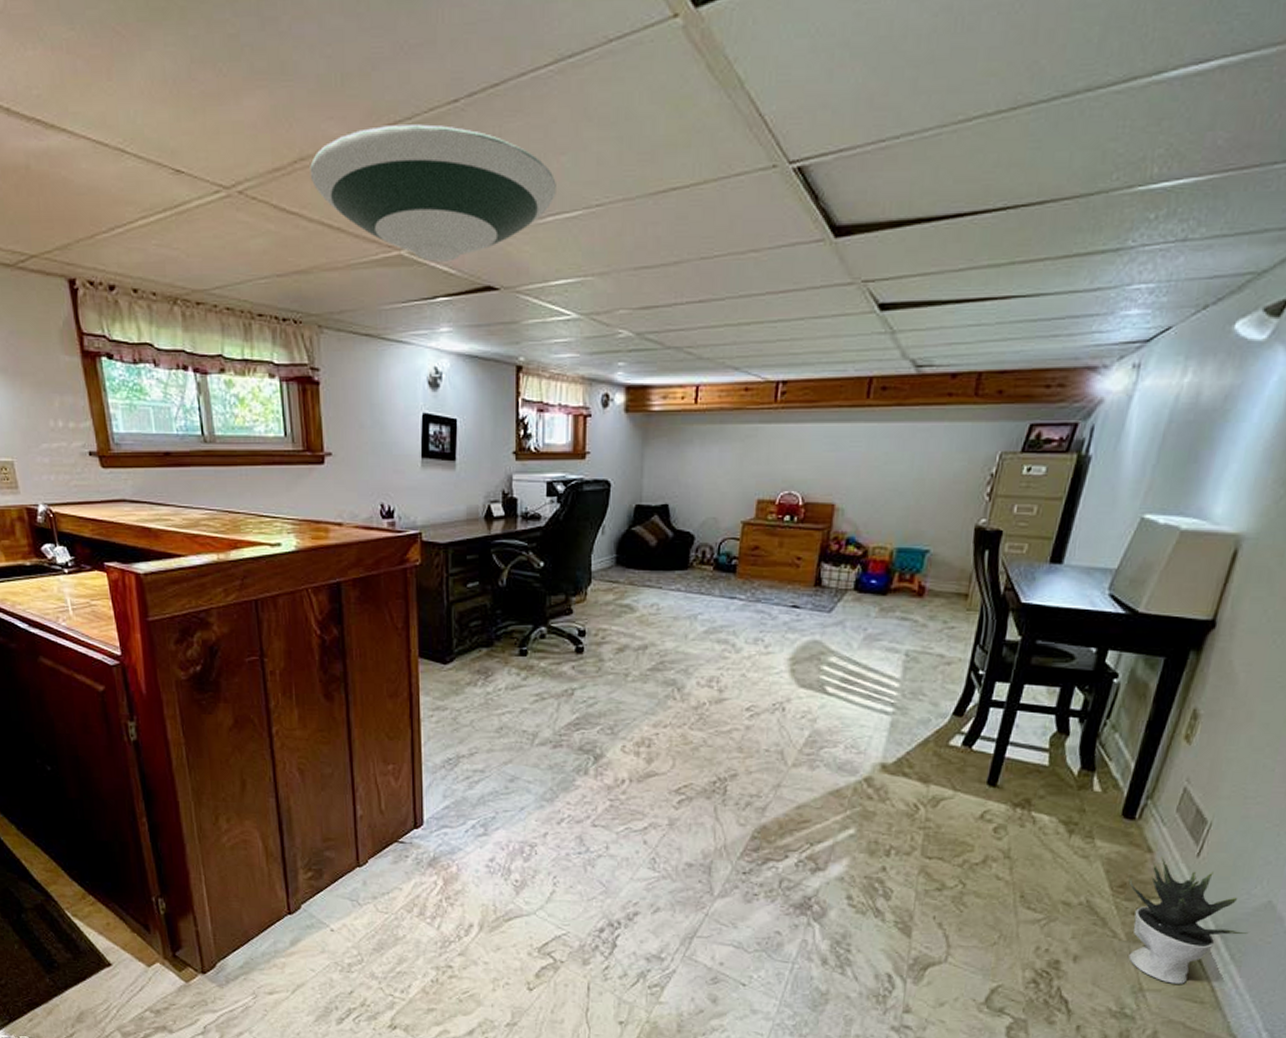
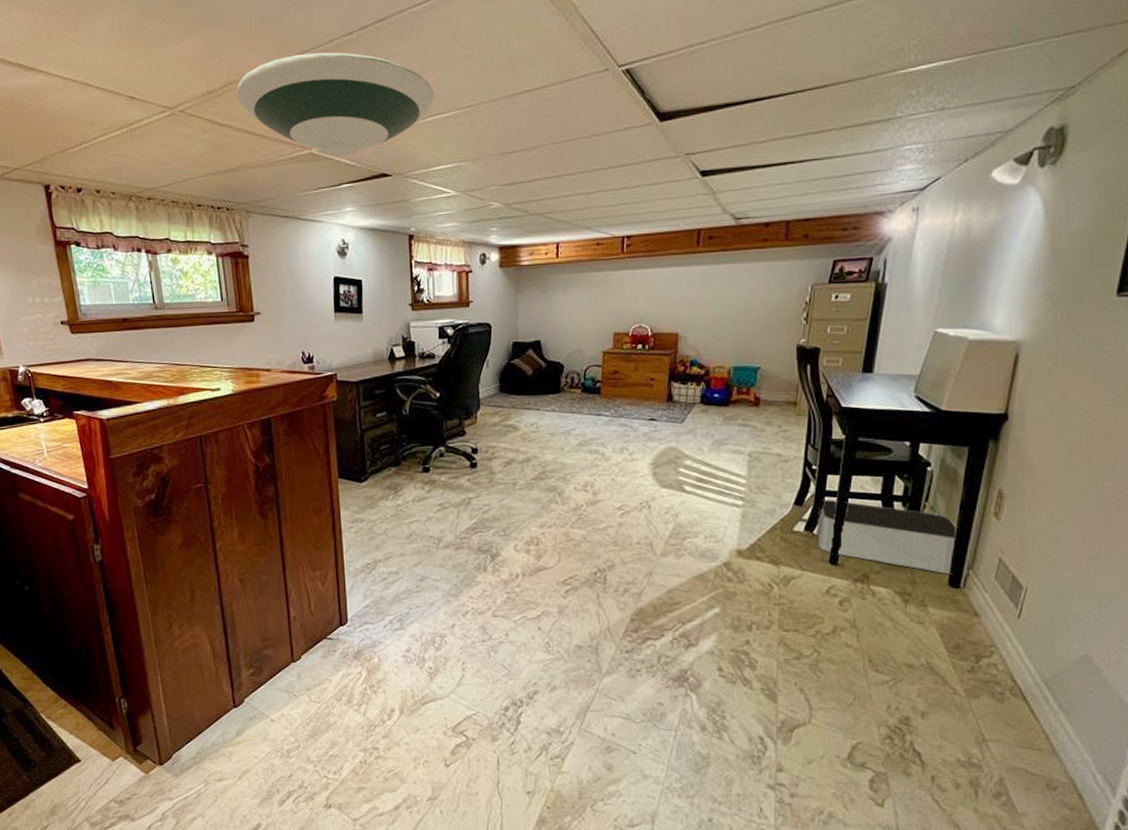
storage bin: none [975,710,1141,804] -> present [817,499,958,575]
potted plant: present [1128,856,1249,984] -> none [961,619,1072,734]

